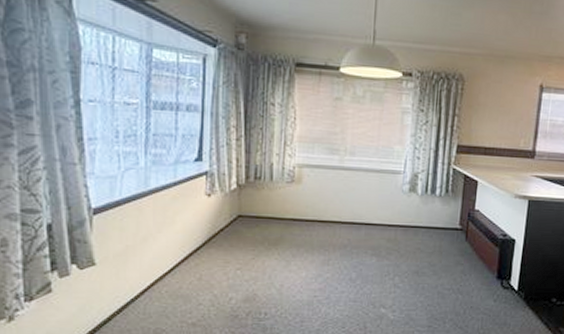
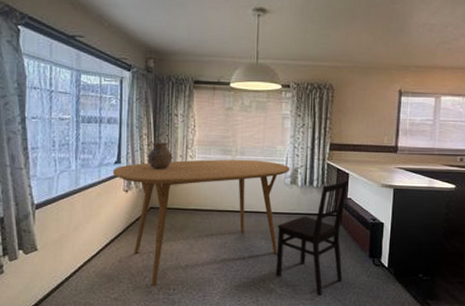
dining table: none [193,159,409,309] -> present [113,159,290,286]
ceramic pot: none [235,136,267,171] -> present [147,142,173,170]
dining chair: none [387,189,477,323] -> present [275,181,349,297]

